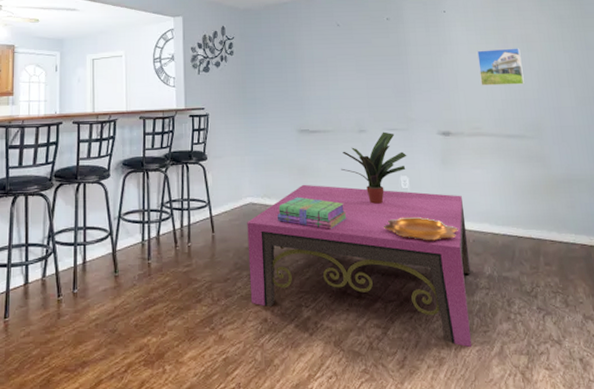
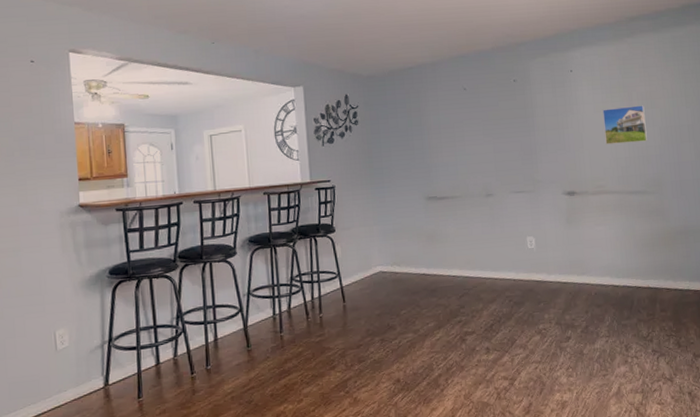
coffee table: present [247,184,472,347] -> none [377,250,592,390]
stack of books: present [278,197,347,229] -> none [407,262,475,292]
potted plant: present [341,131,407,204] -> none [469,194,533,265]
decorative bowl: present [384,216,458,240] -> none [511,274,581,296]

